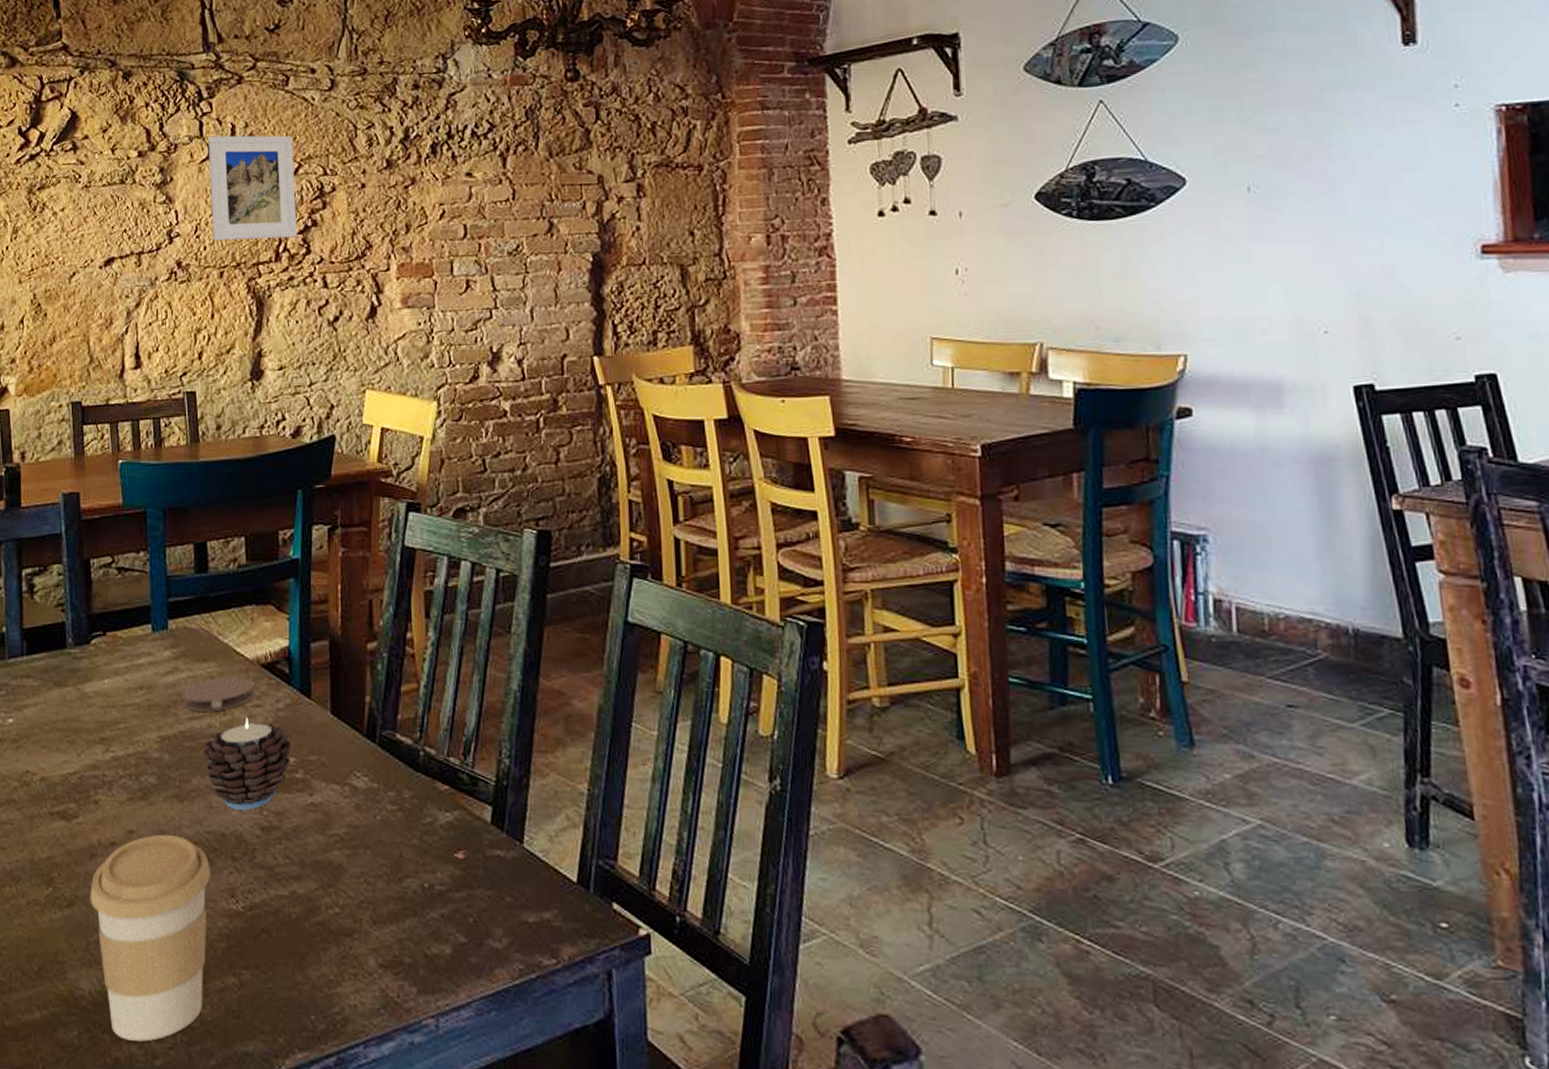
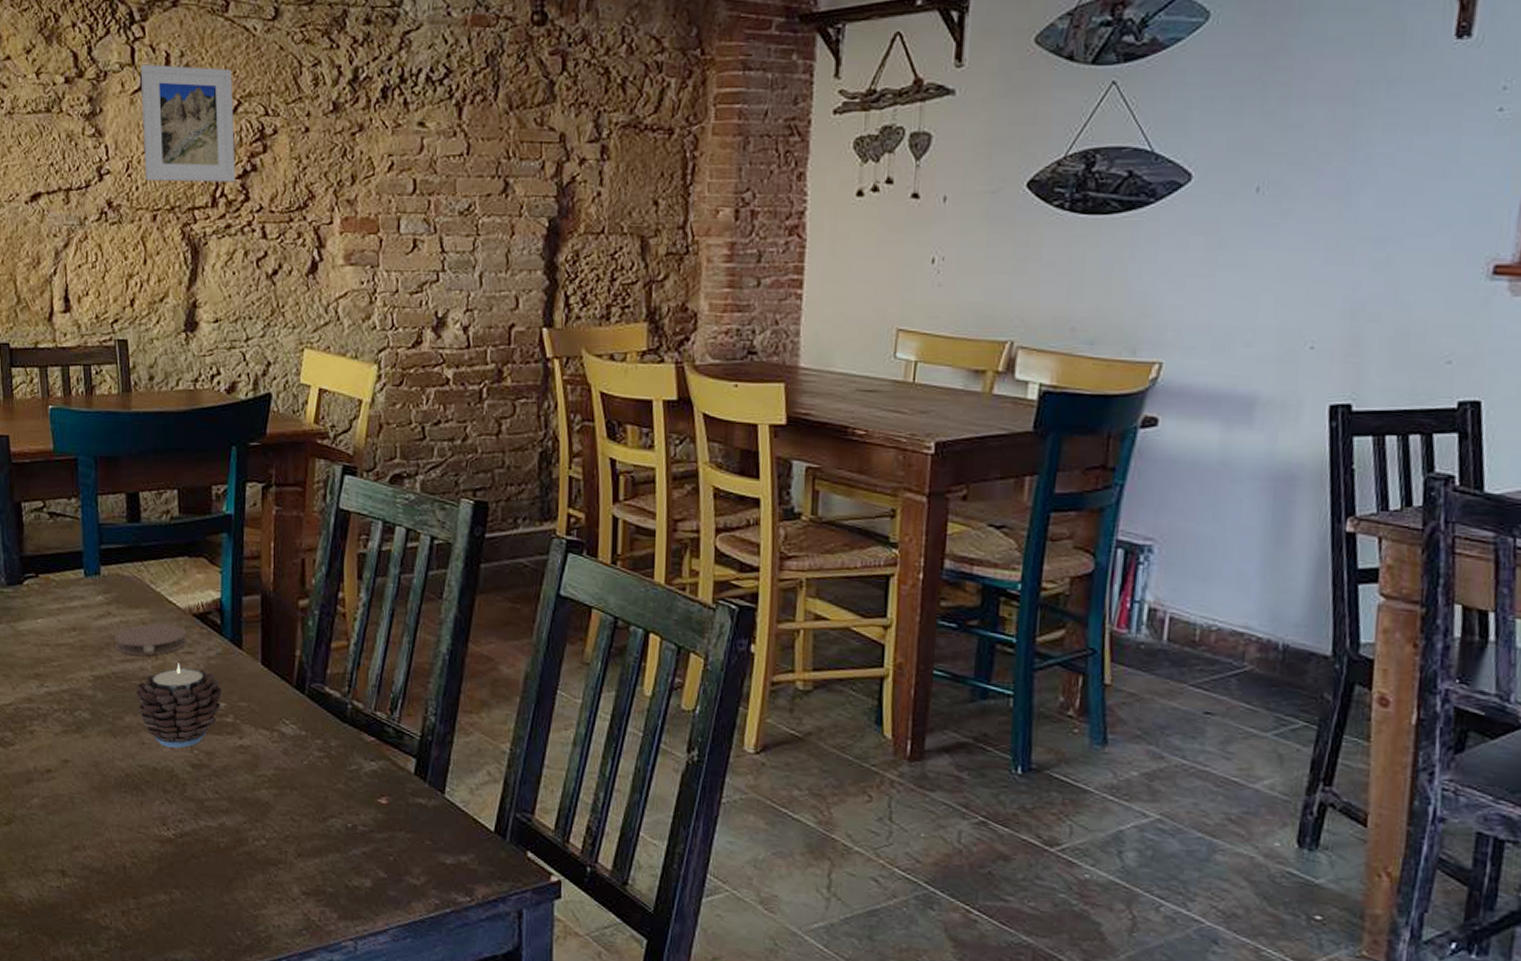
coffee cup: present [90,834,212,1042] -> none [27,765,144,945]

